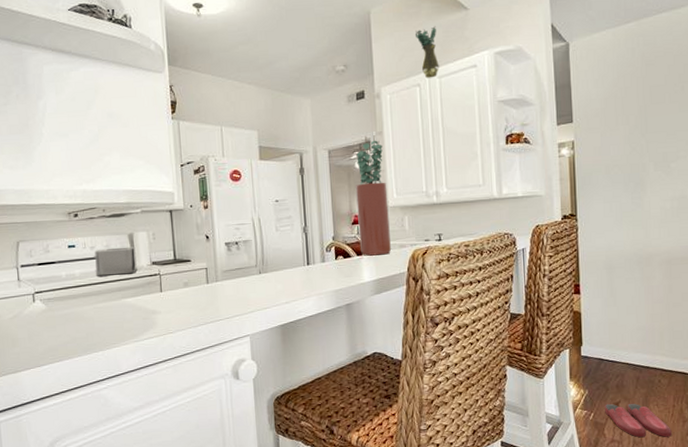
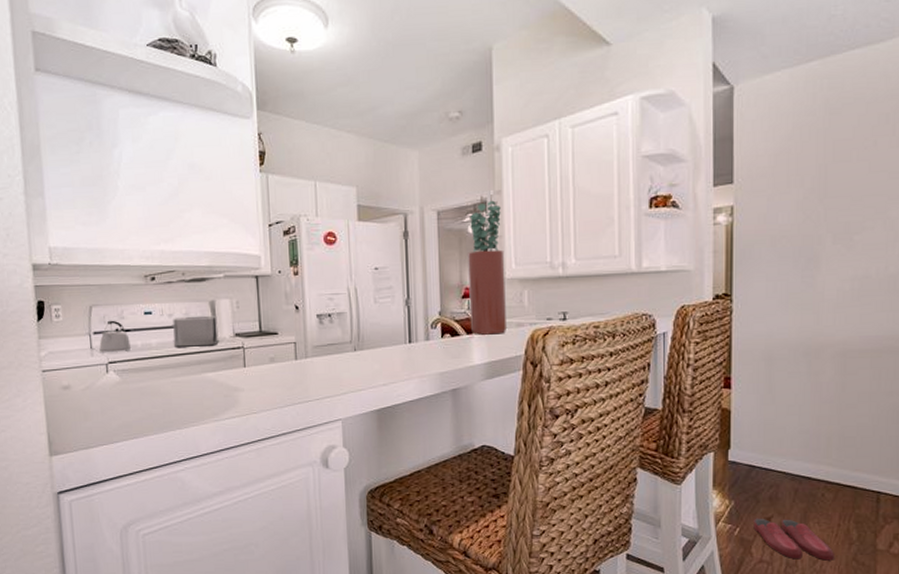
kettle: none [26,254,57,285] -> present [99,320,132,353]
vase: present [415,26,439,78] -> none [546,65,572,128]

